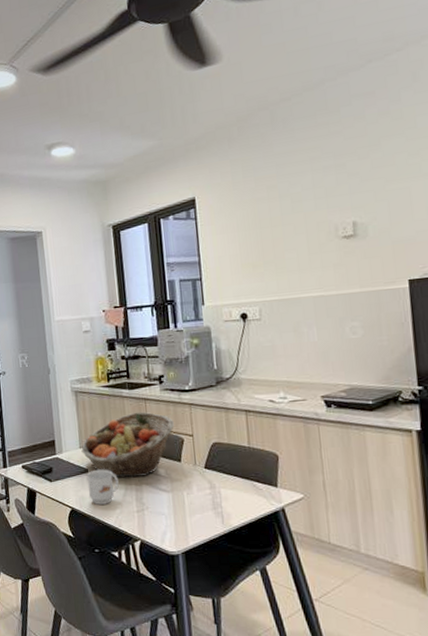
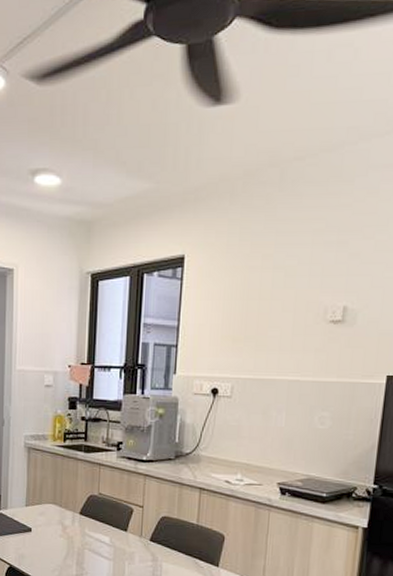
fruit basket: present [81,412,174,478] -> none [27,476,126,542]
mug: present [86,469,119,505] -> none [29,529,61,565]

